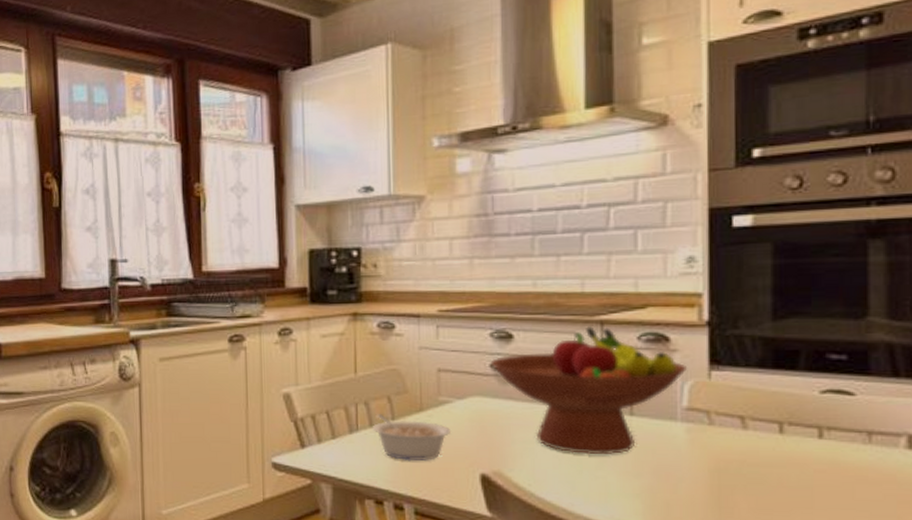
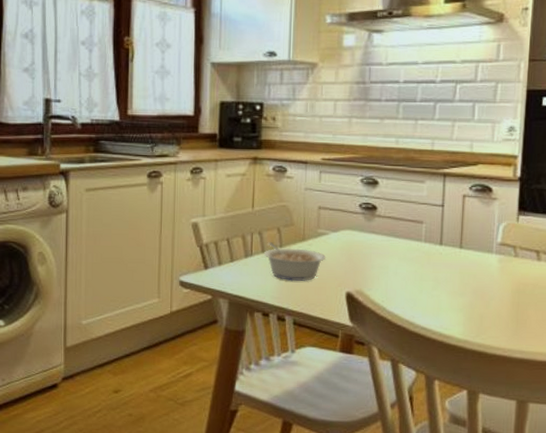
fruit bowl: present [490,326,687,455] -> none [359,177,502,278]

